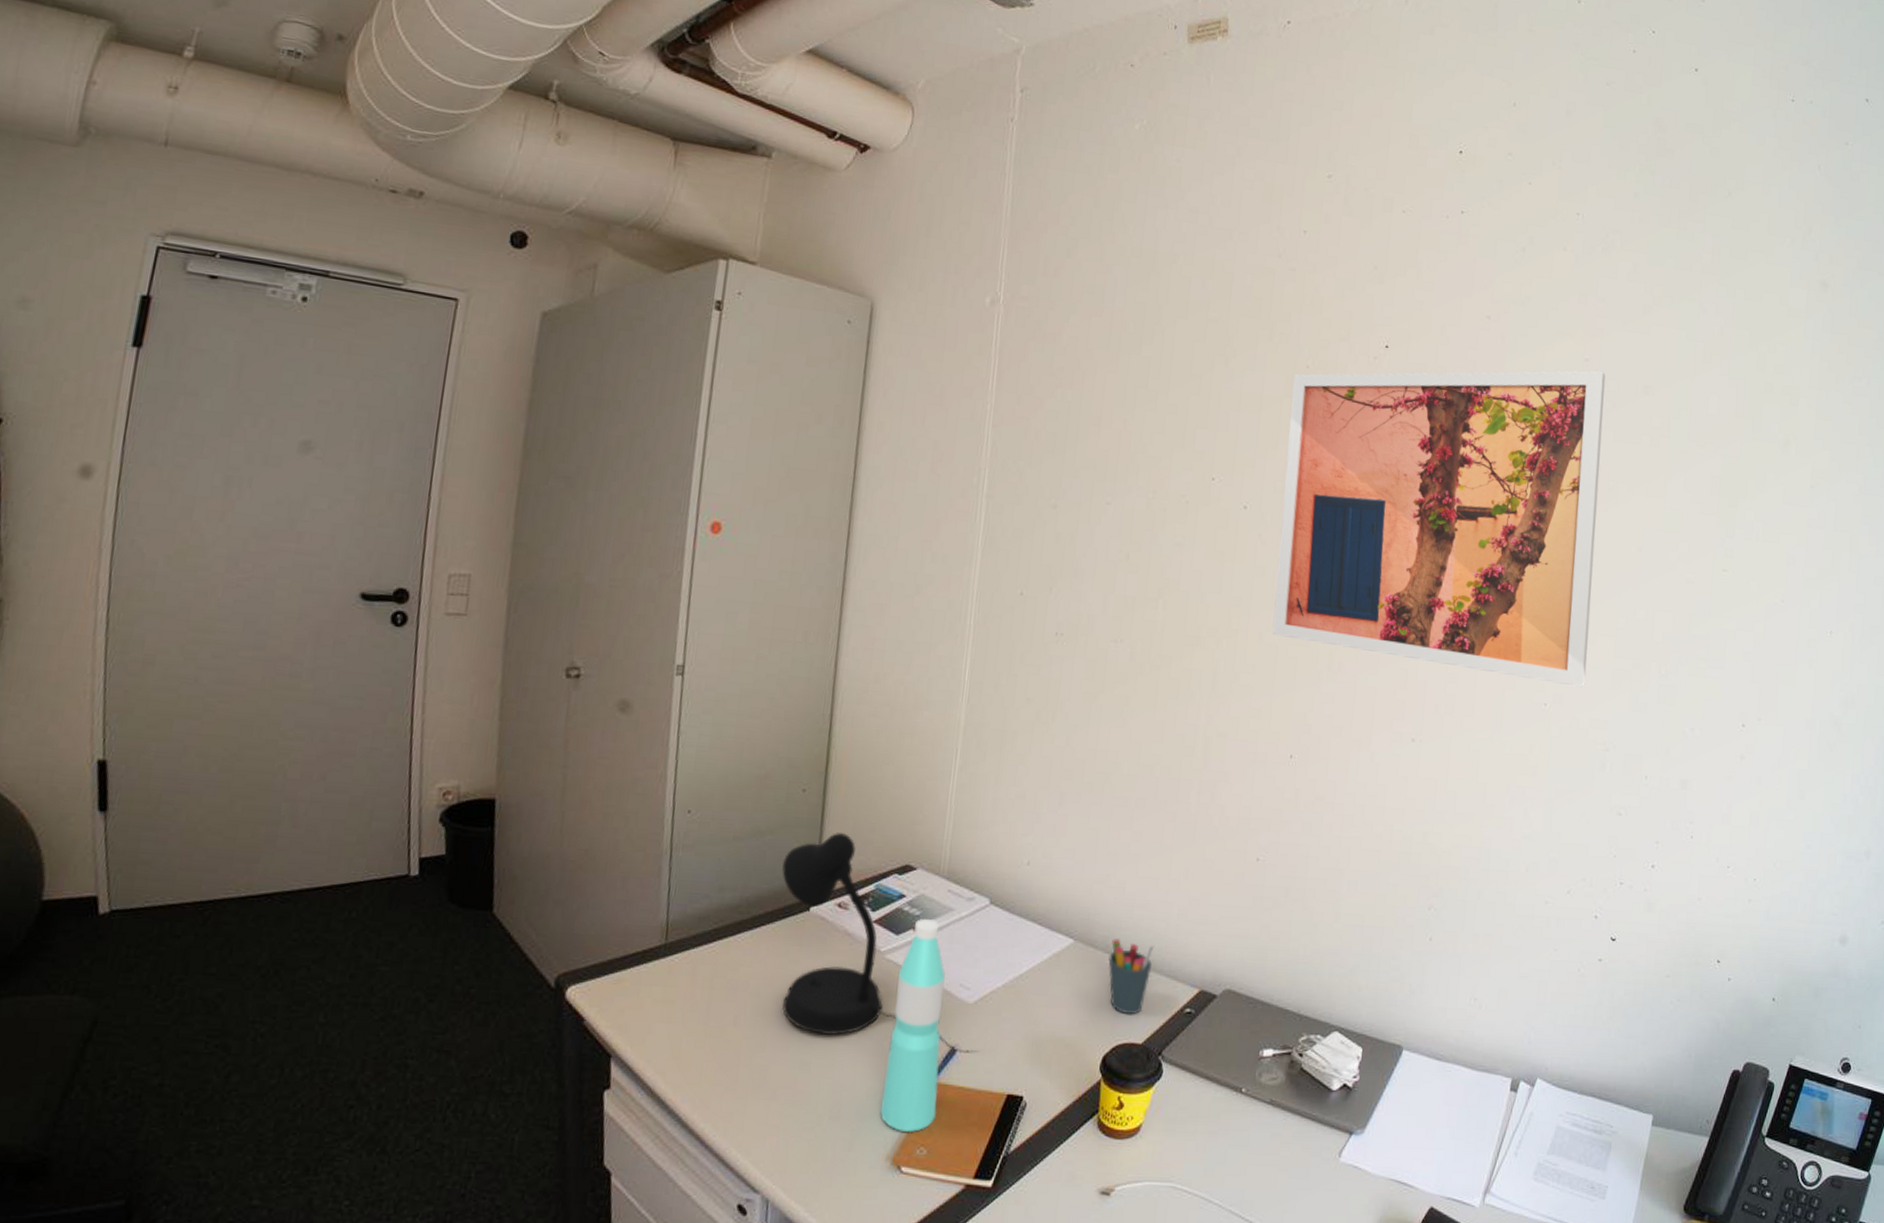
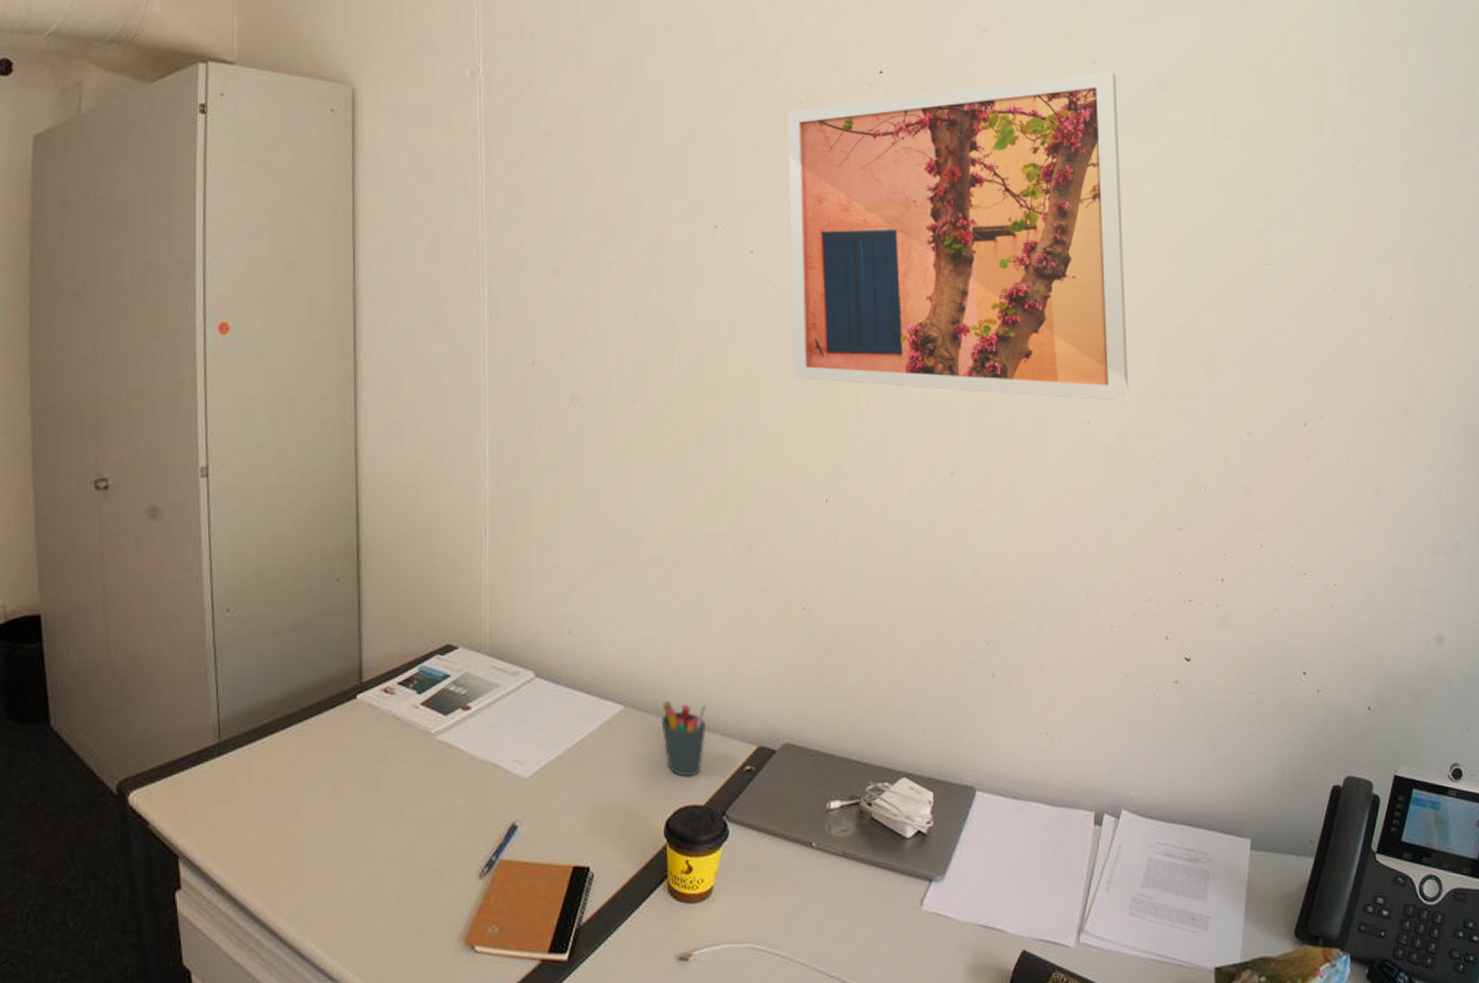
desk lamp: present [782,833,979,1053] -> none [325,619,540,828]
water bottle: present [880,918,945,1133] -> none [448,696,504,912]

